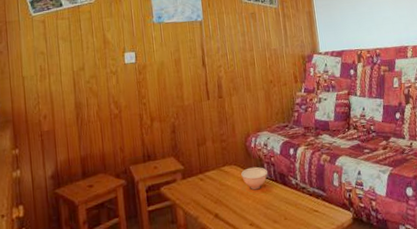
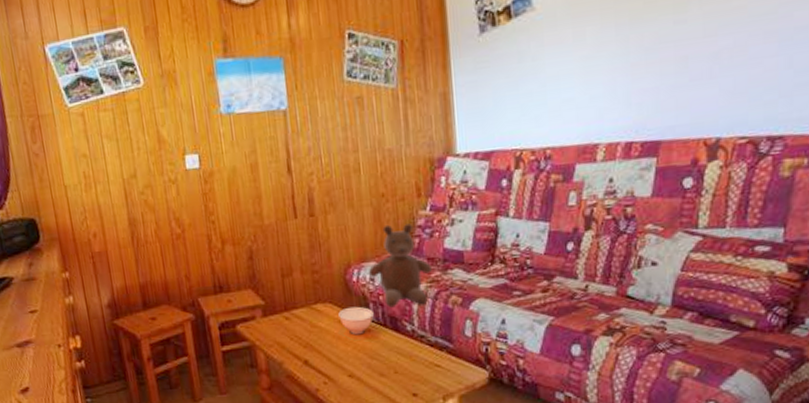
teddy bear: none [262,102,308,167] -> present [368,223,432,308]

